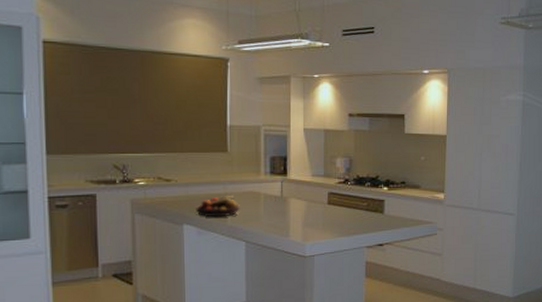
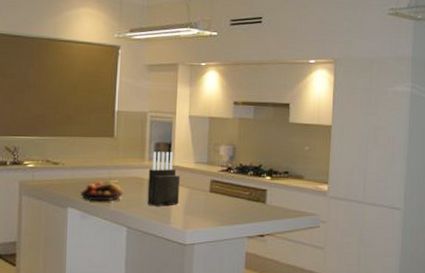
knife block: none [264,166,298,220] -> present [147,152,181,206]

